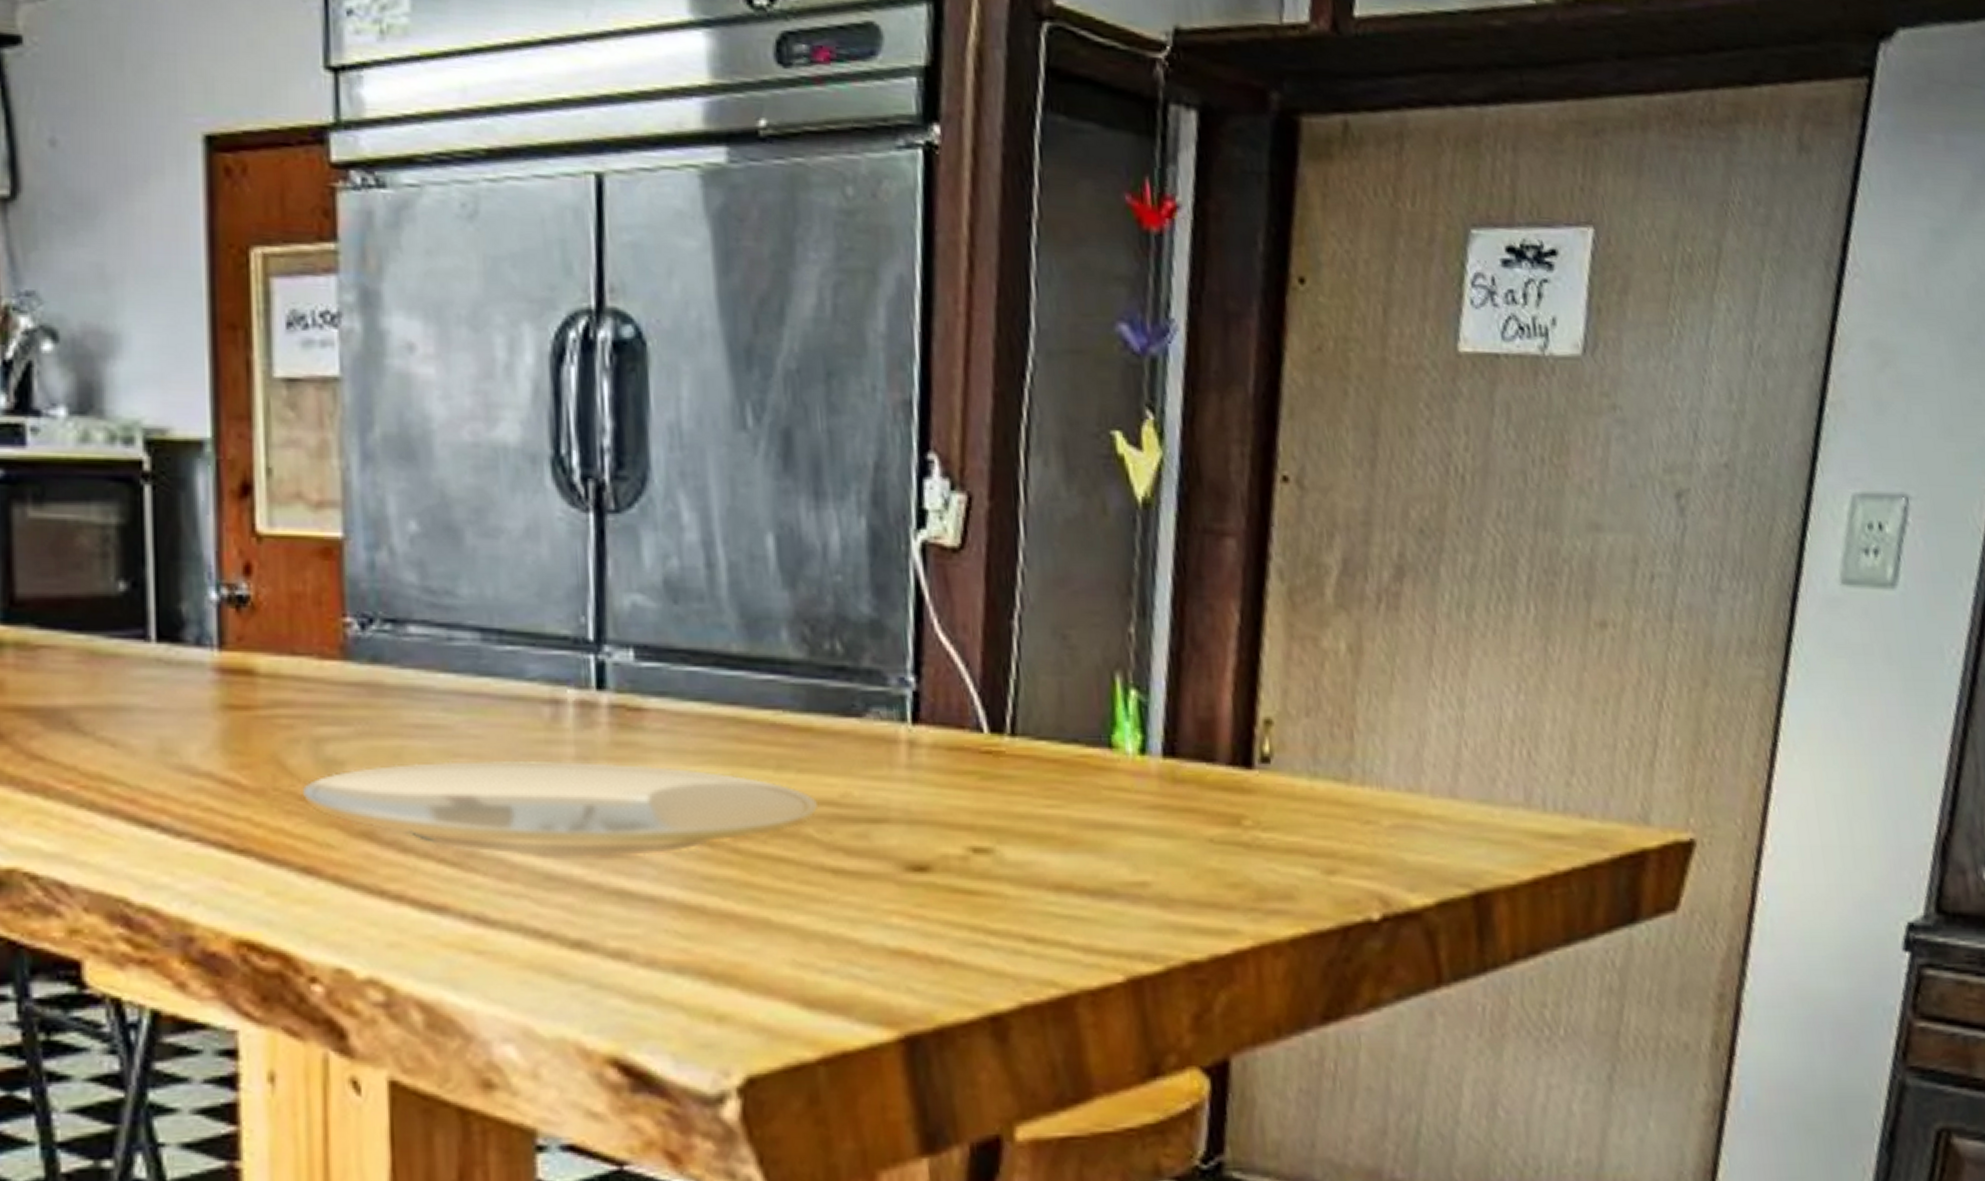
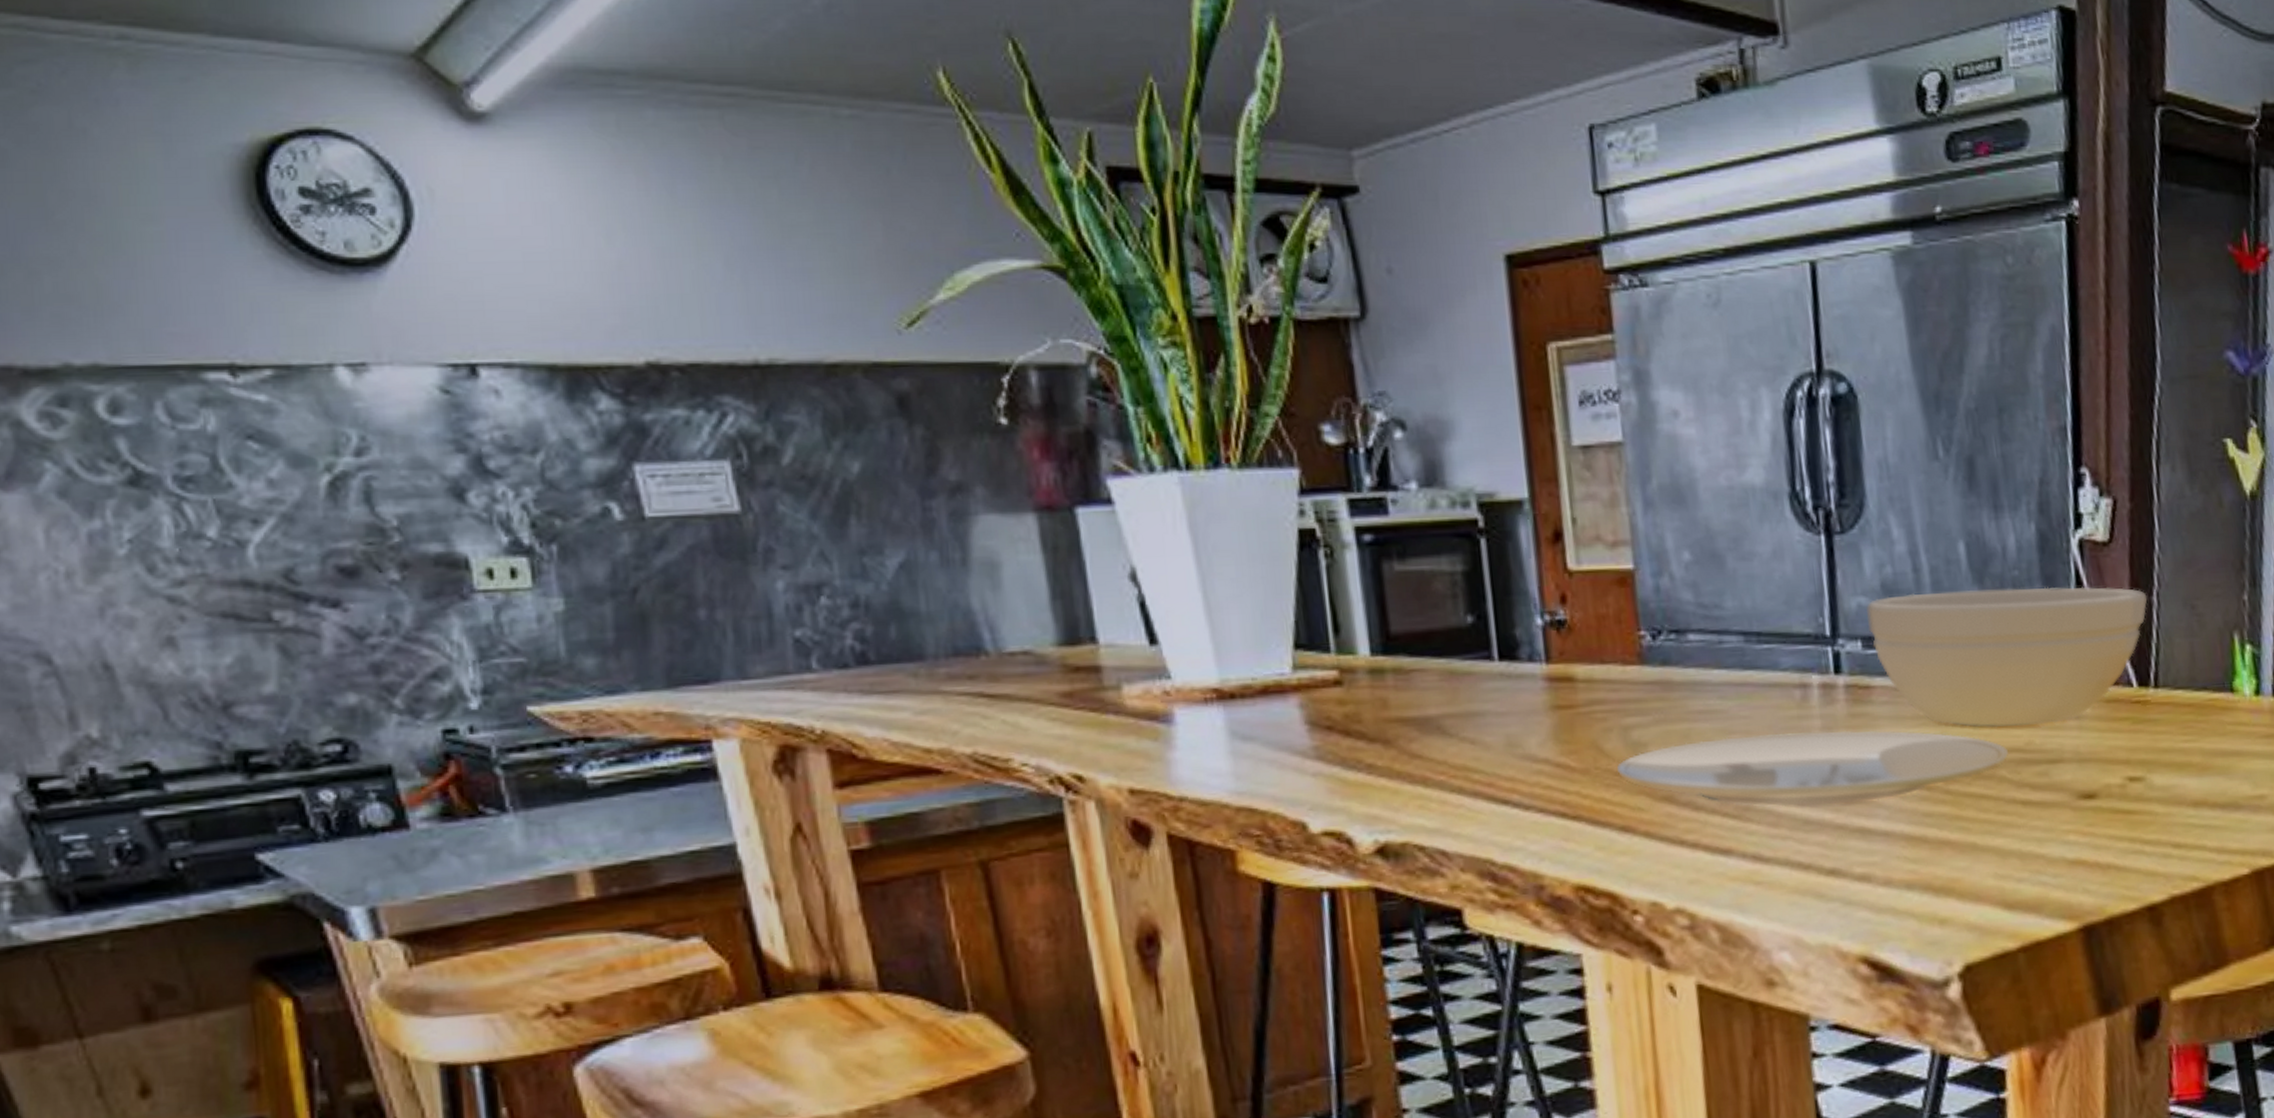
bowl: none [643,594,1007,773] -> present [1866,586,2148,728]

